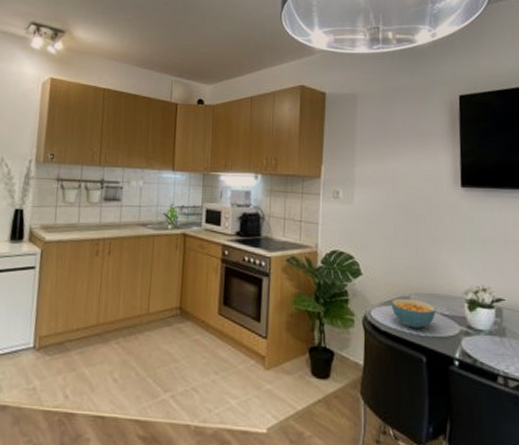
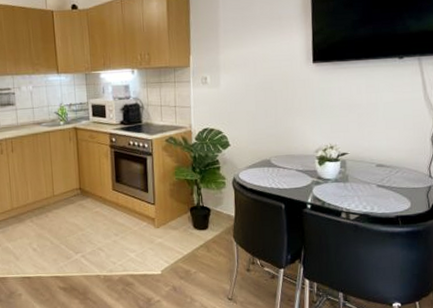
cereal bowl: present [391,298,436,328] -> none [255,160,292,184]

